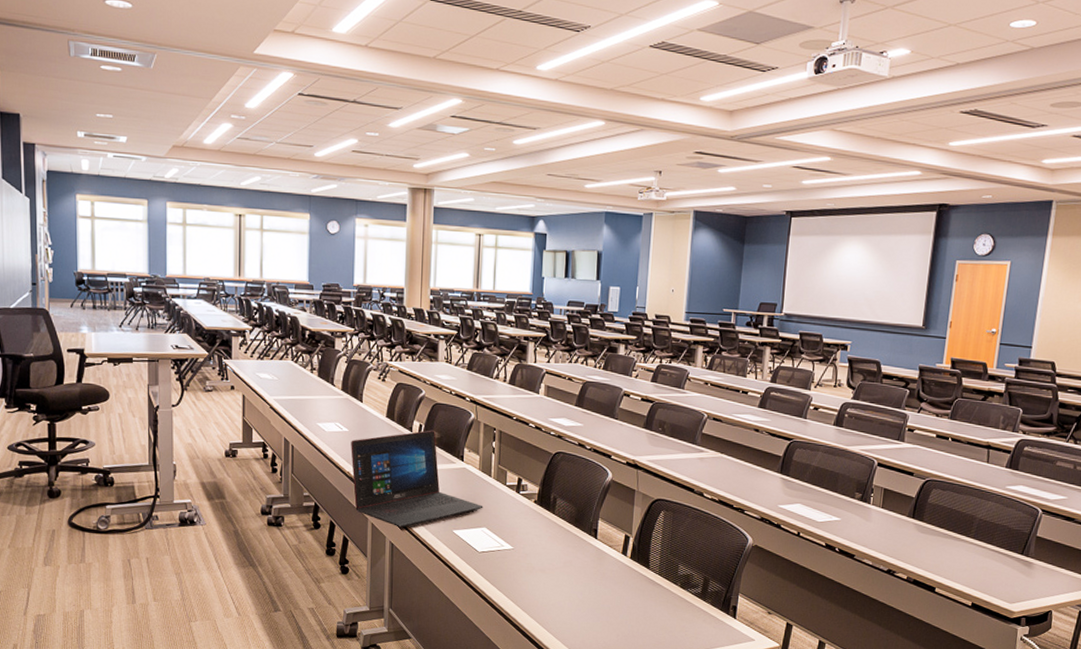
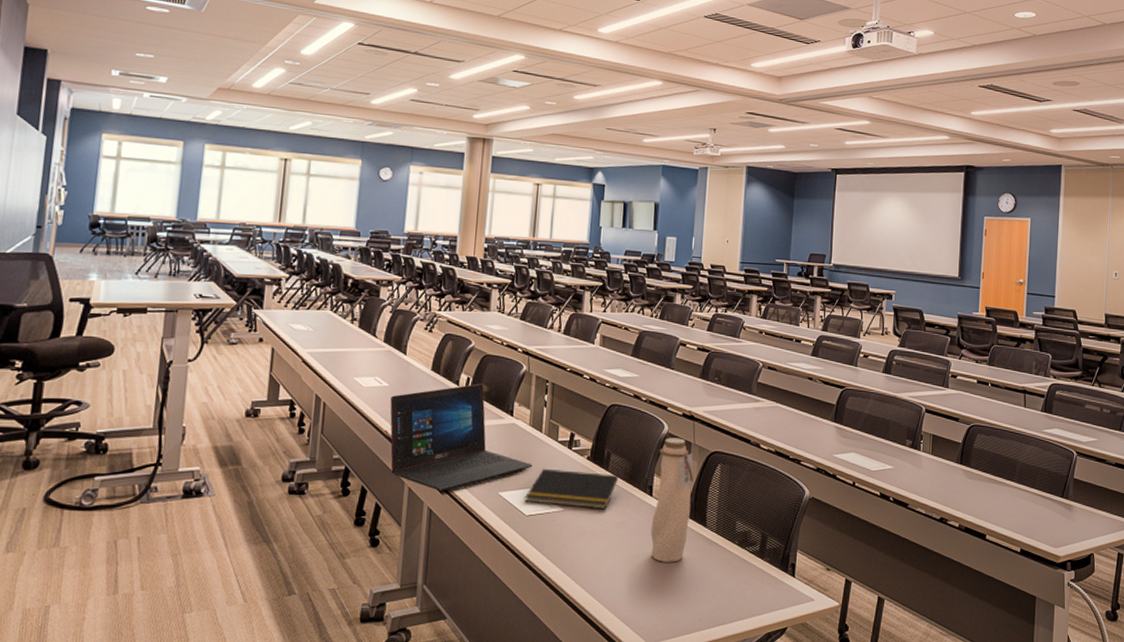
notepad: none [477,510,564,549] -> present [525,468,618,510]
water bottle: none [596,484,638,600] -> present [650,438,694,562]

